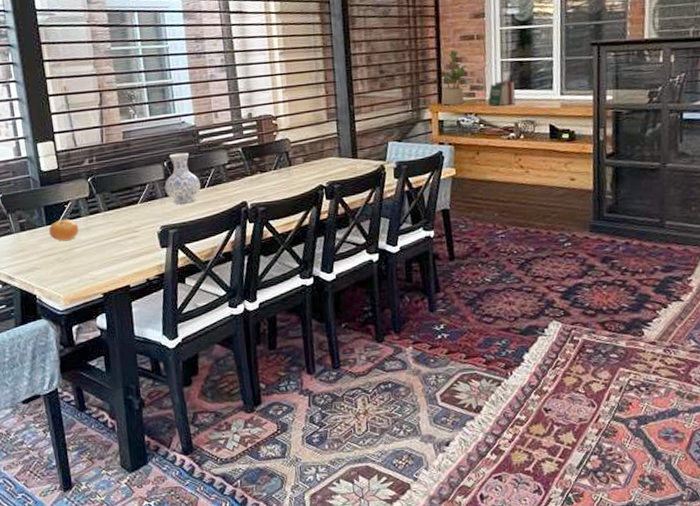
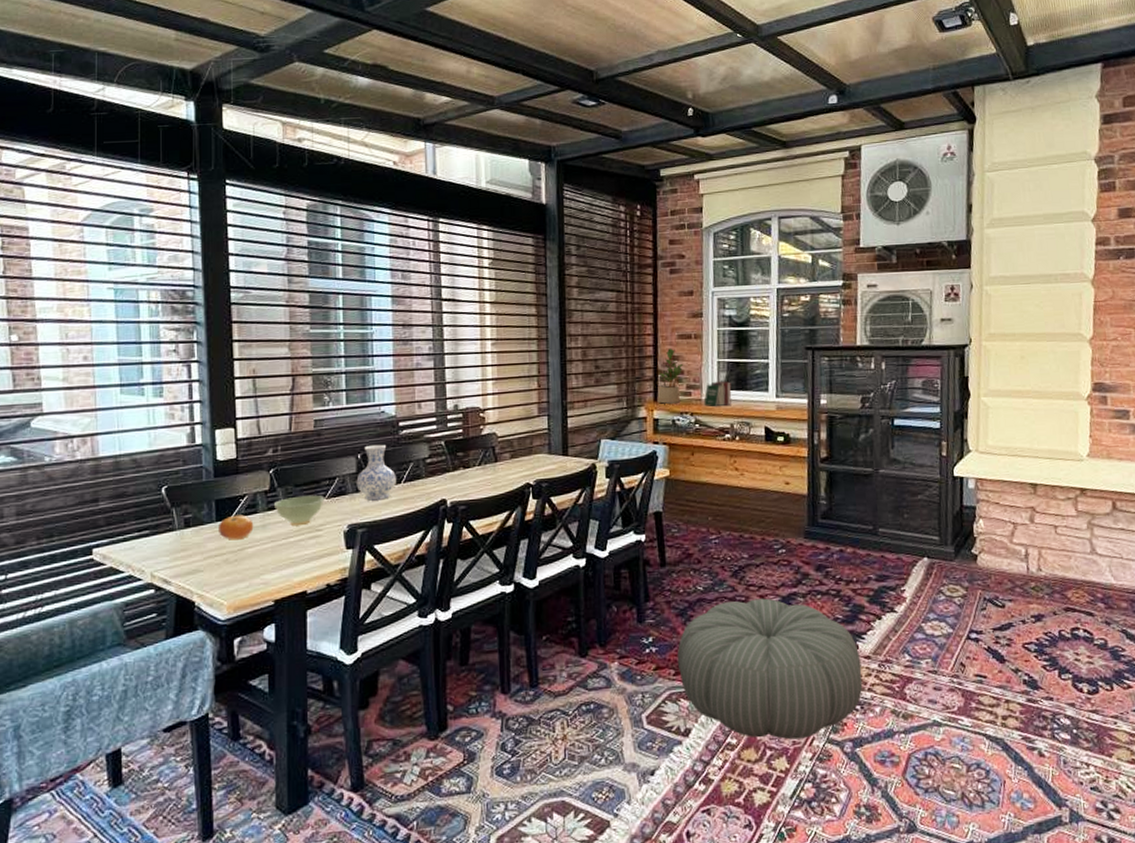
bowl: none [94,200,138,228] -> present [273,495,325,526]
pouf: none [467,288,648,417] -> present [677,598,863,740]

